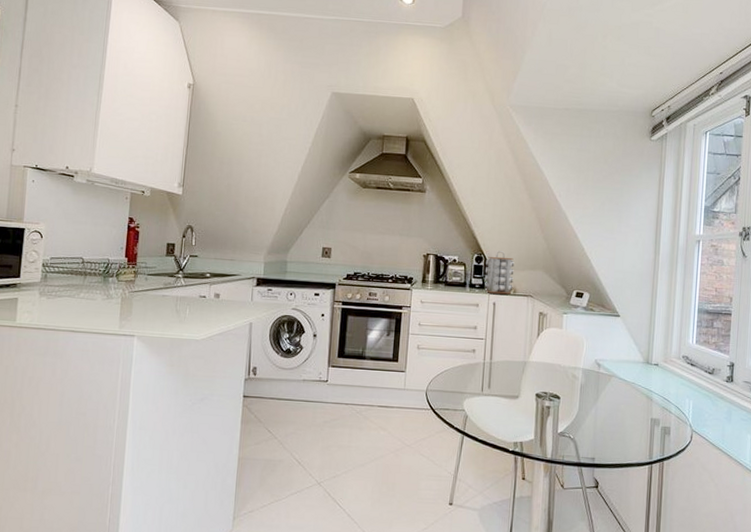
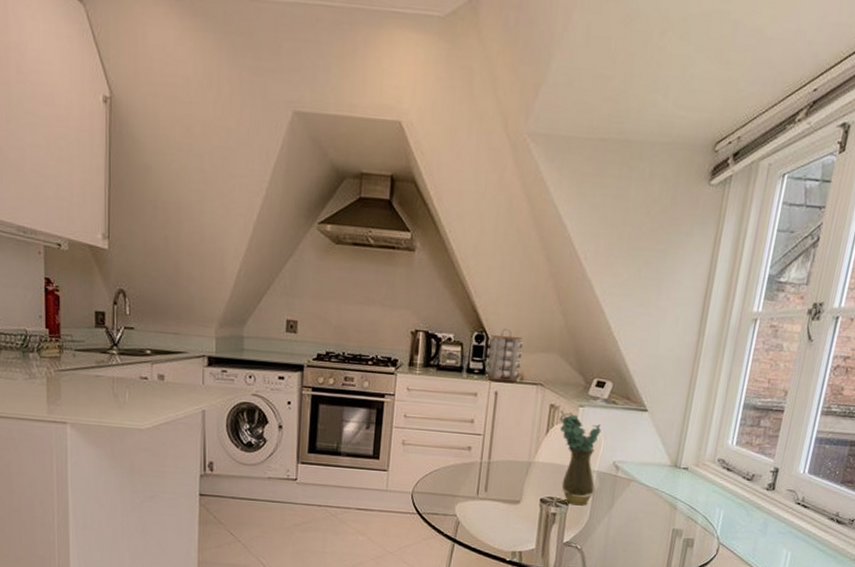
vase: none [548,317,583,399] -> present [559,410,602,506]

